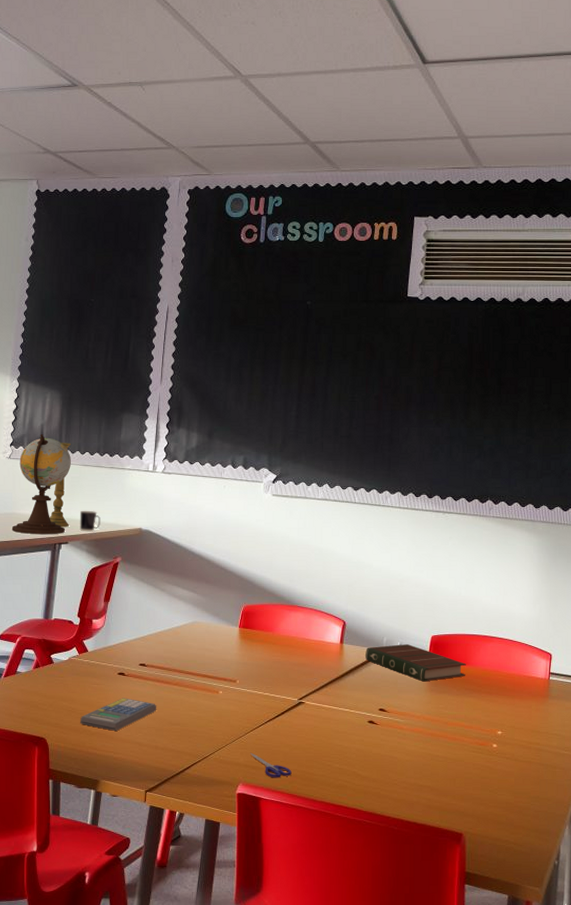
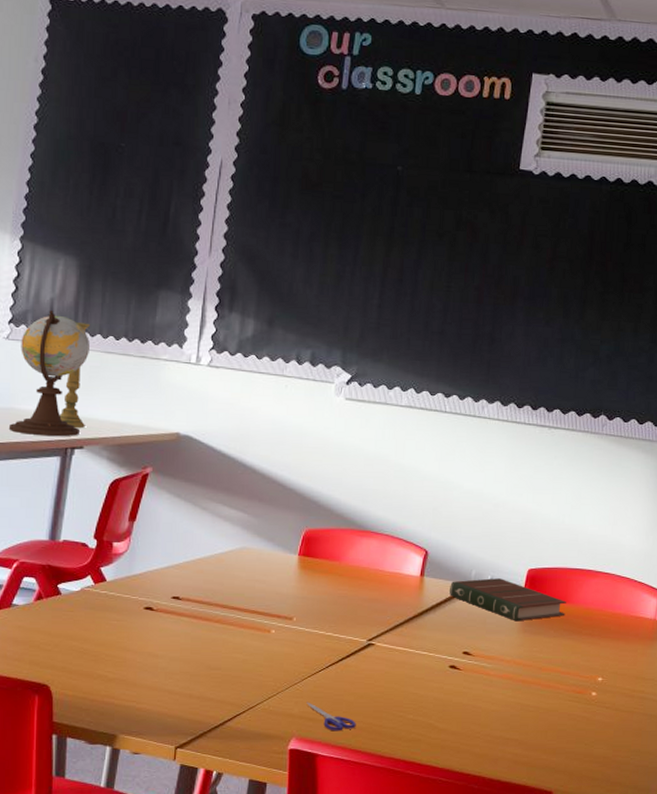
mug: present [79,511,100,532] -> none [99,409,127,435]
calculator: present [80,698,157,731] -> none [94,637,193,676]

